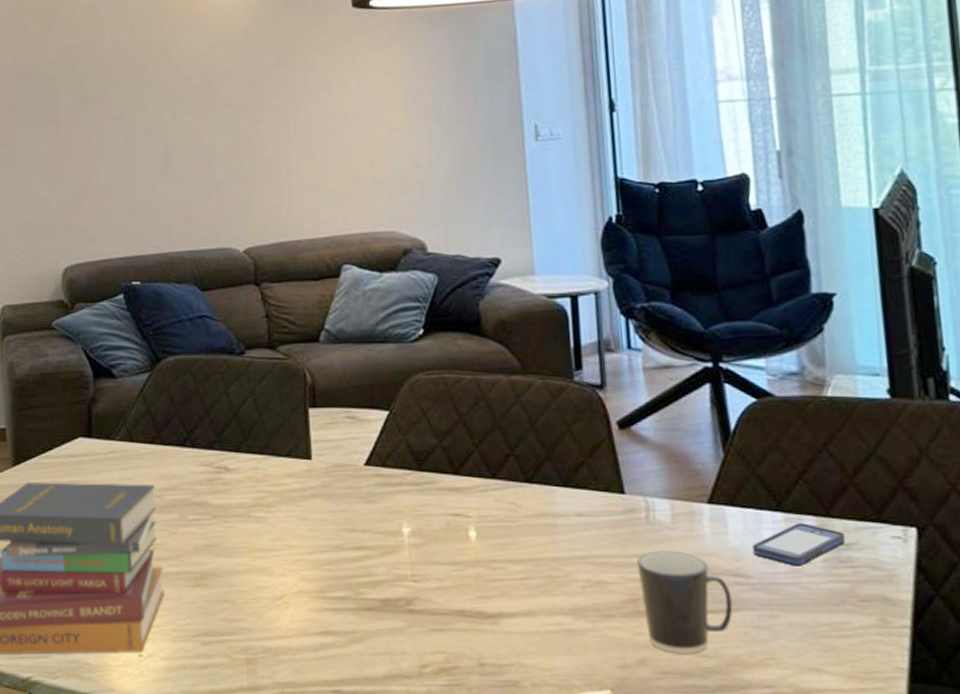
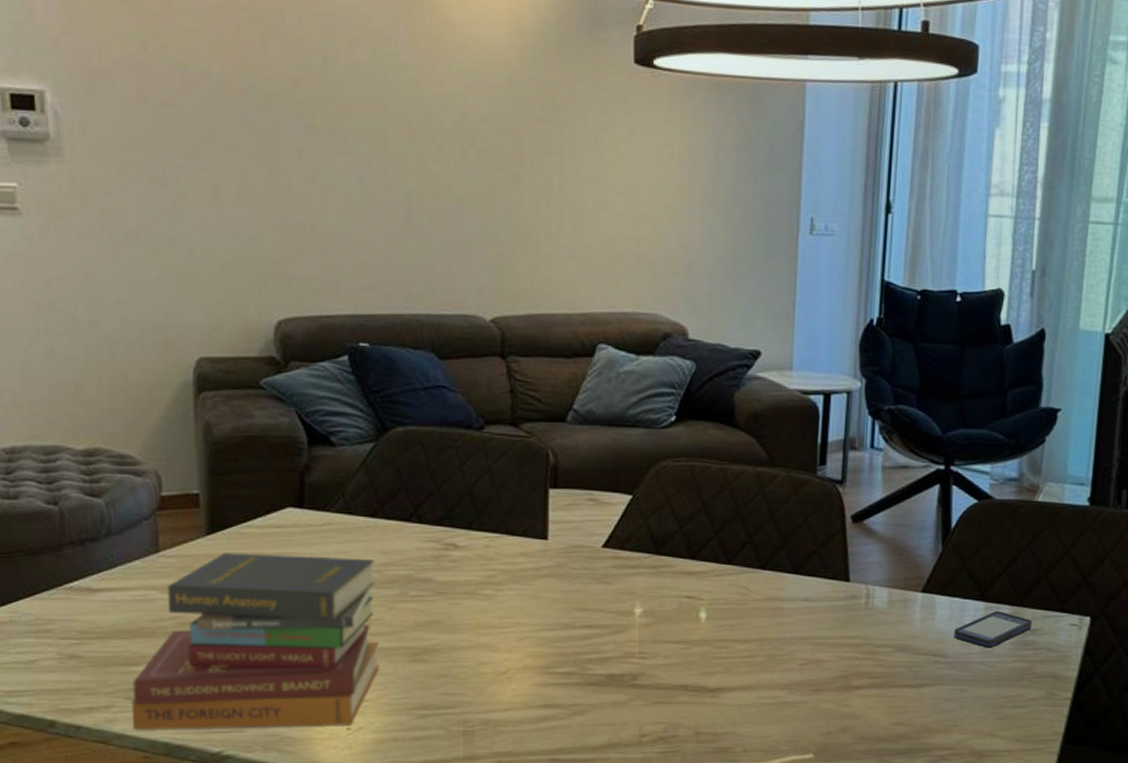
mug: present [636,550,733,654] -> none [851,633,930,722]

